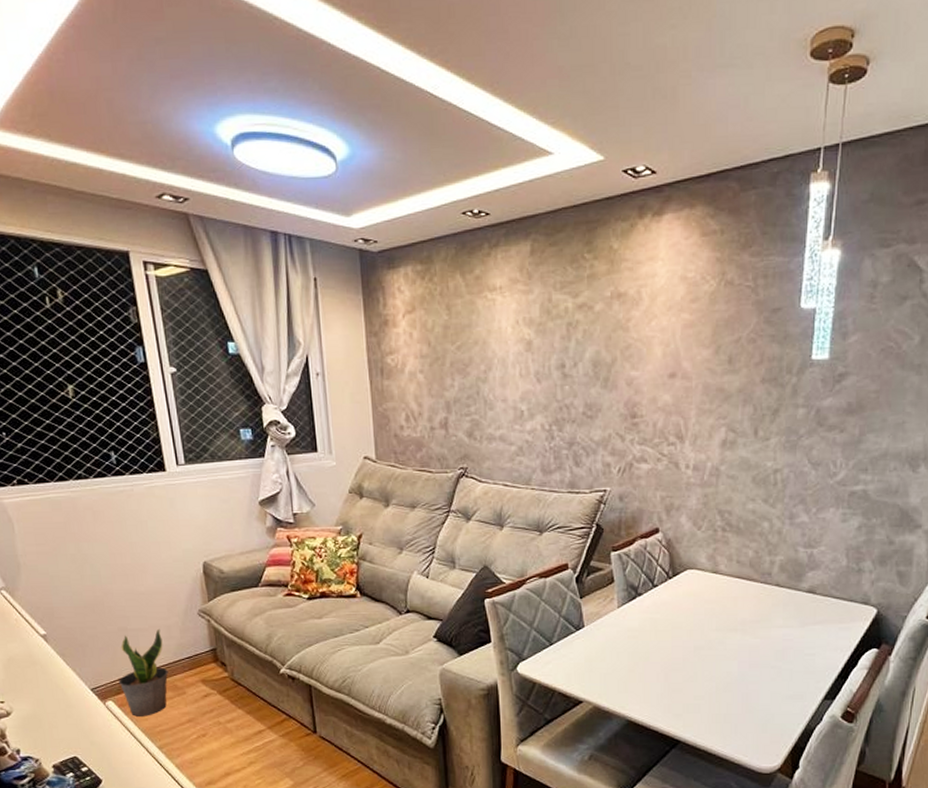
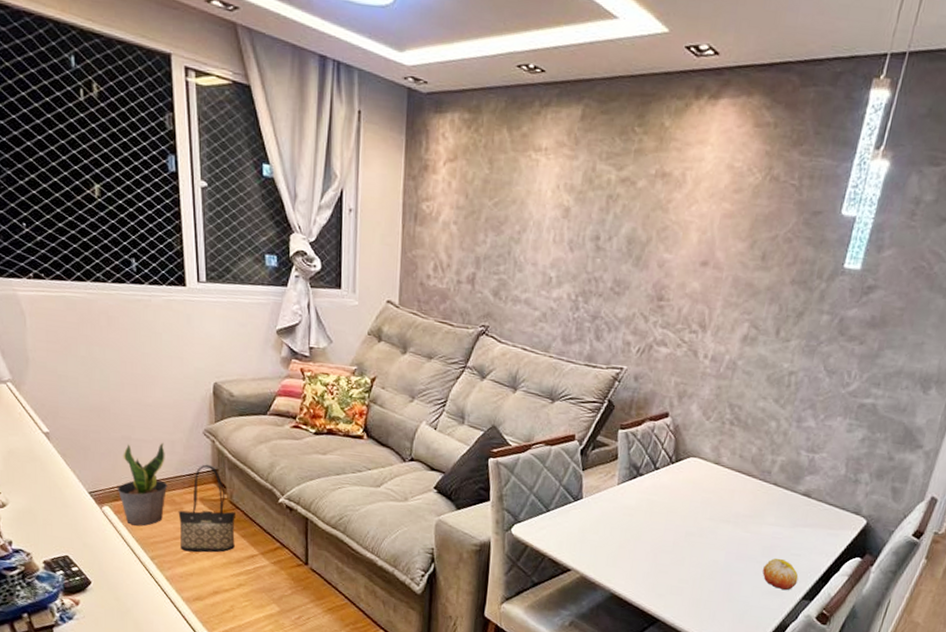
tote bag: none [181,645,241,736] -> present [178,464,235,553]
fruit: none [779,661,816,692] -> present [762,558,799,590]

